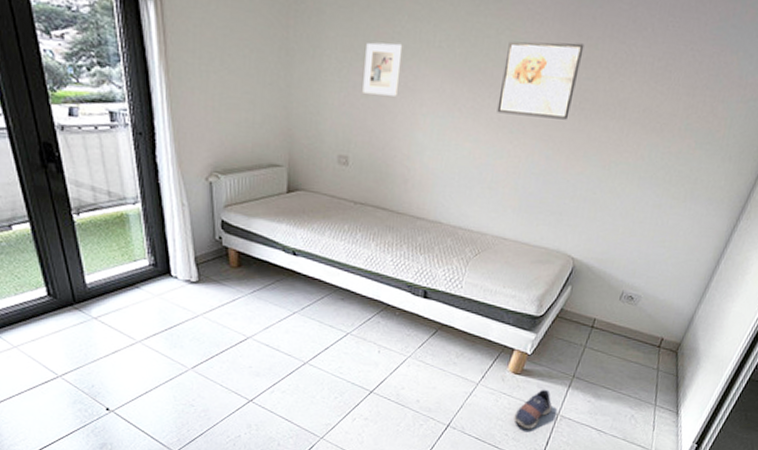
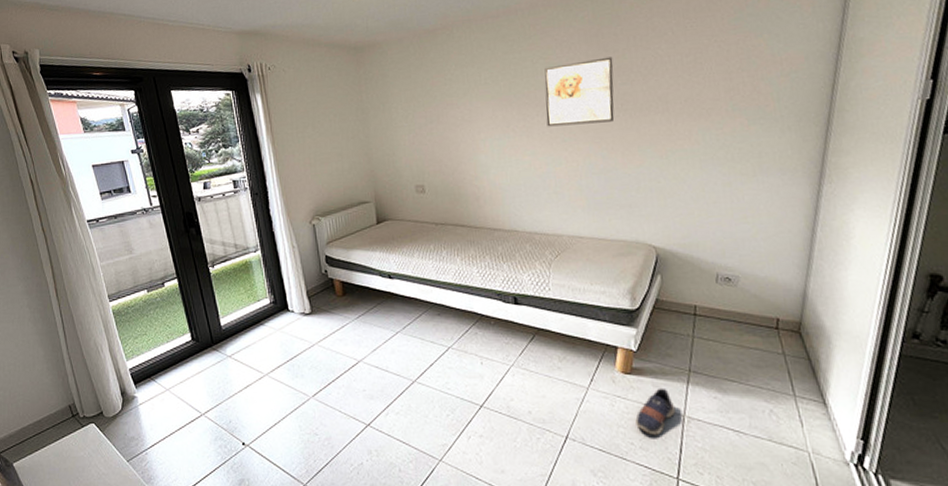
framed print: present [362,42,403,96] -> none [425,87,458,131]

